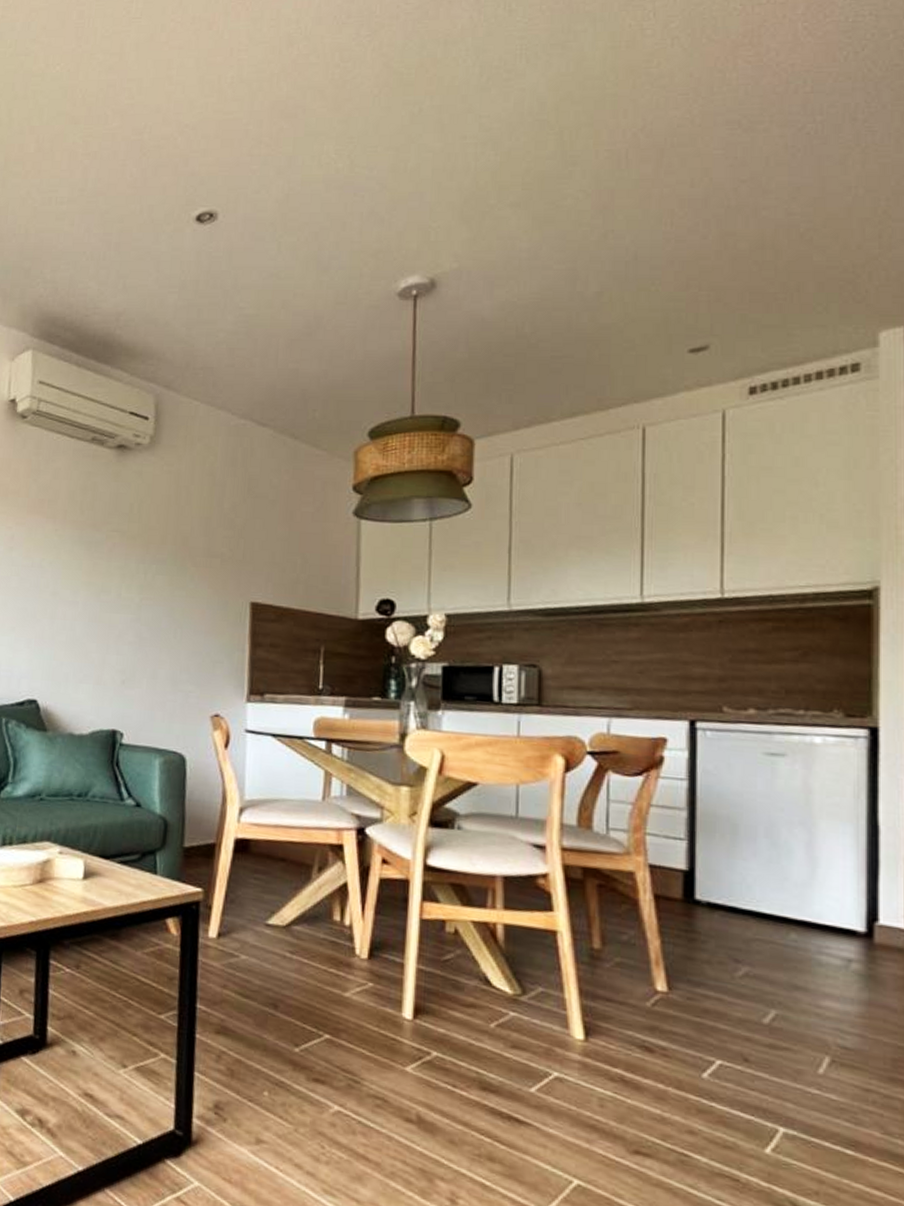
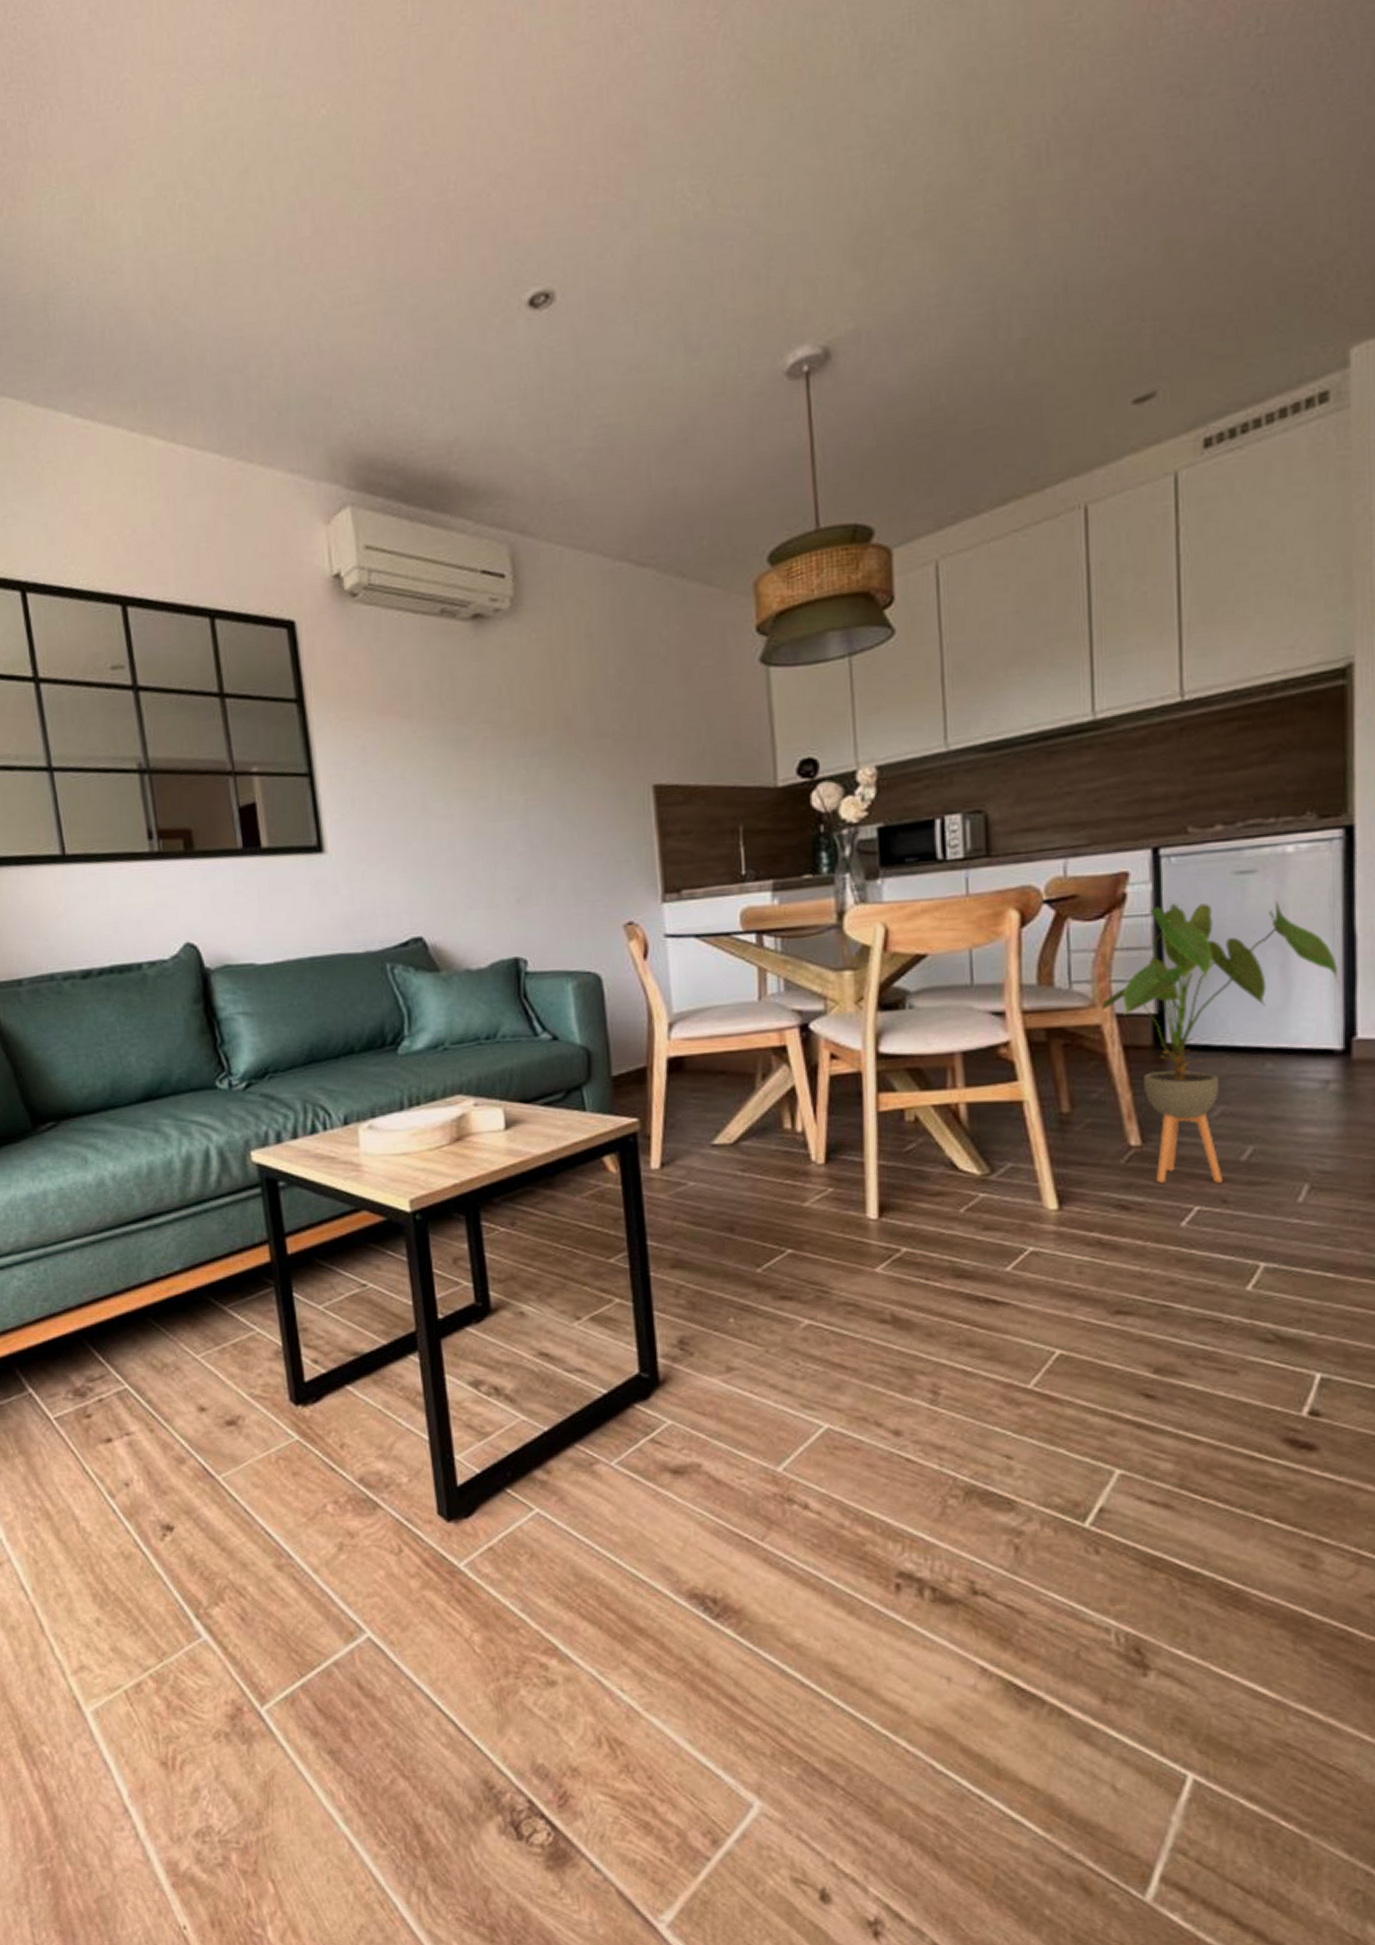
house plant: none [634,773,863,1041] -> present [1100,901,1339,1183]

